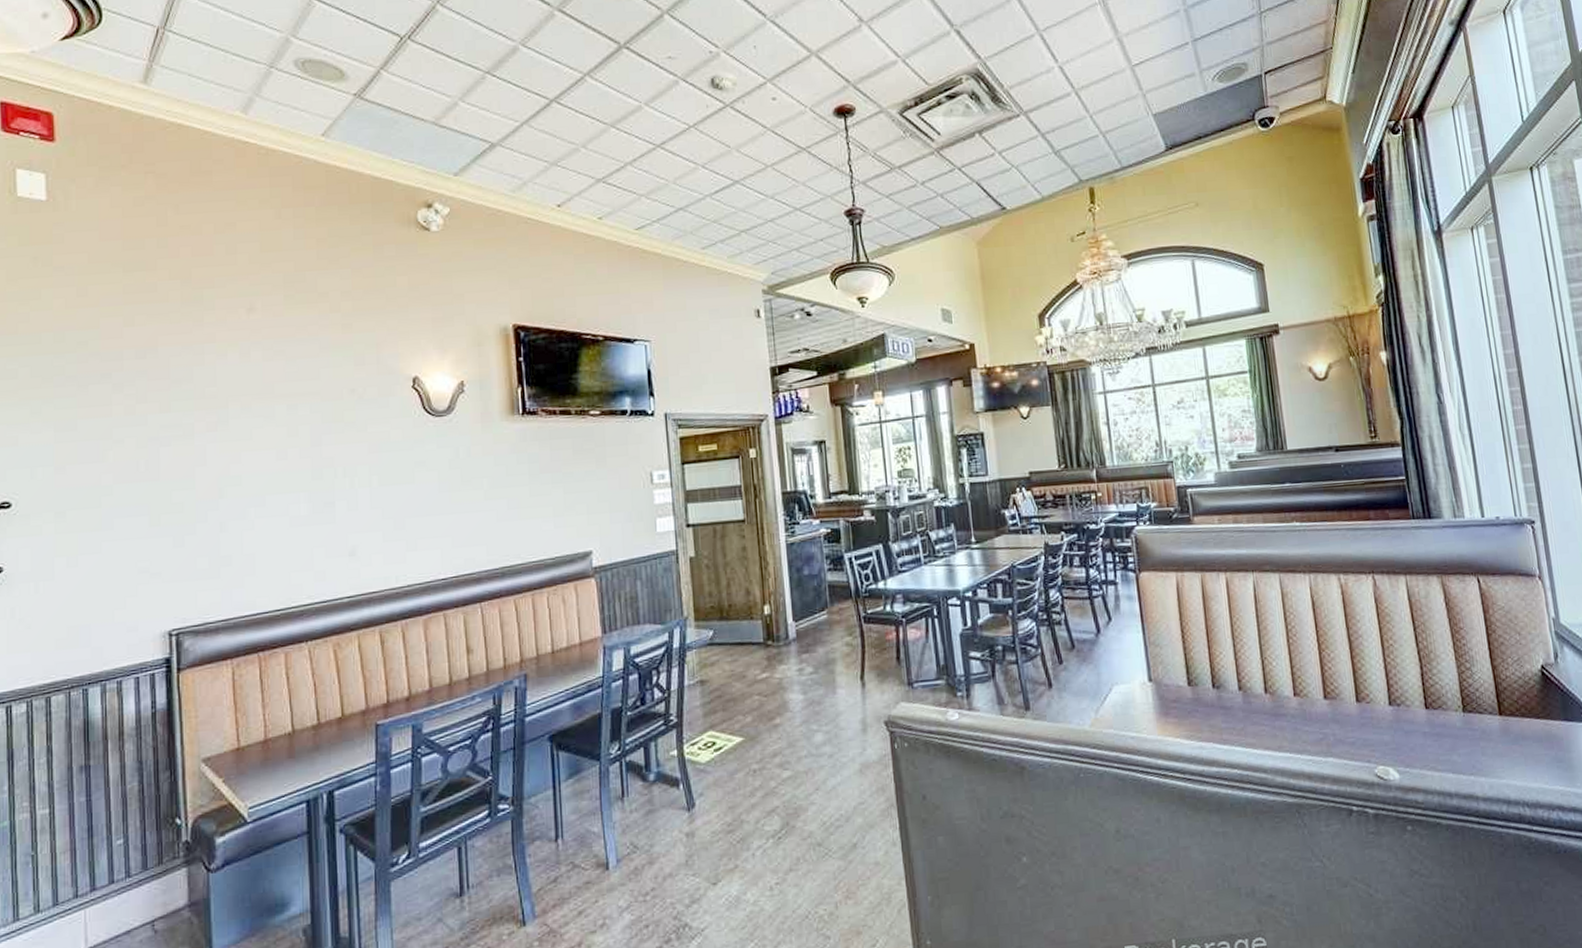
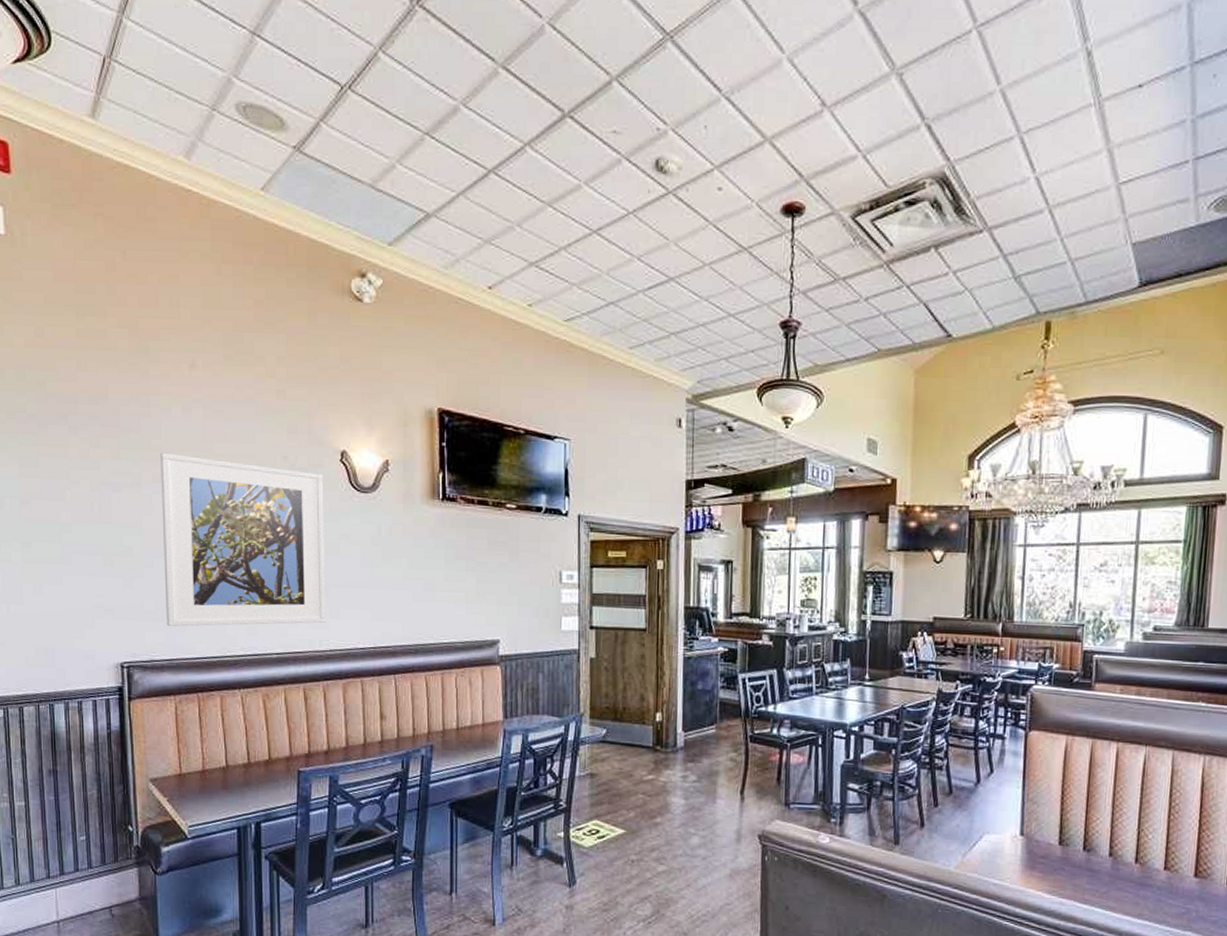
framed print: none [216,399,402,583] -> present [160,452,326,627]

